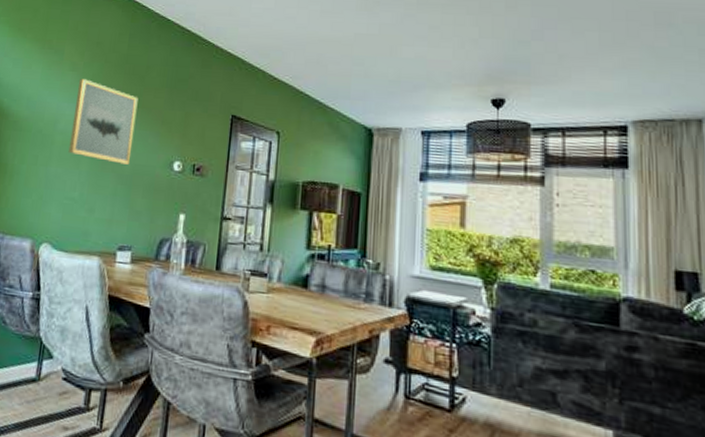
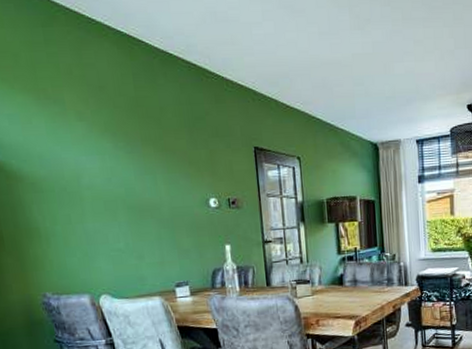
wall art: present [68,79,139,165] -> none [91,128,166,209]

